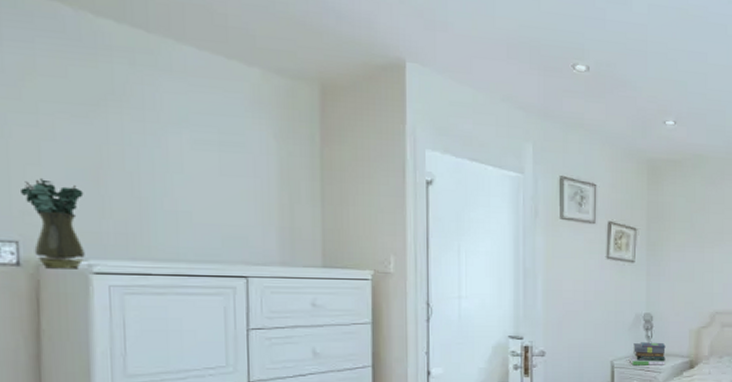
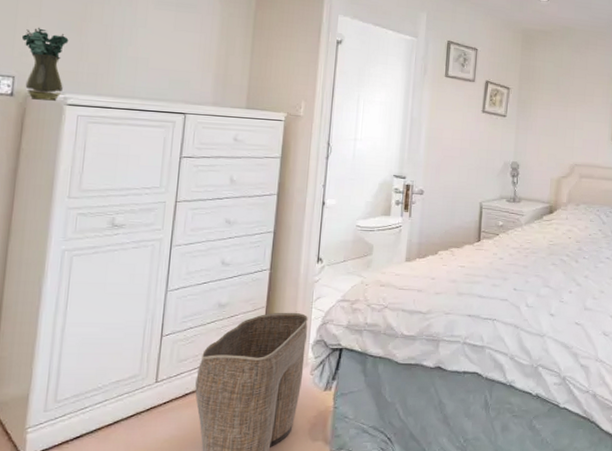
books: present [628,342,666,366] -> none [495,187,529,209]

